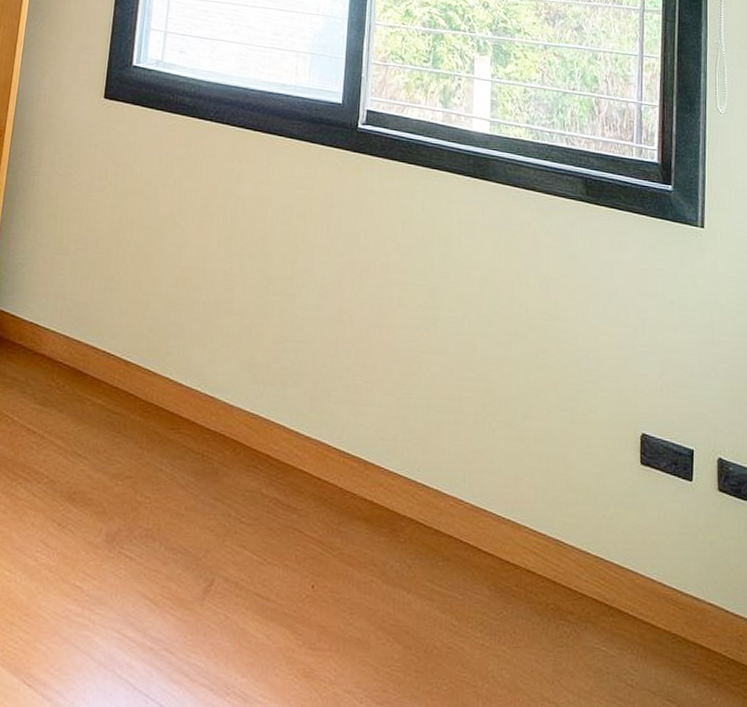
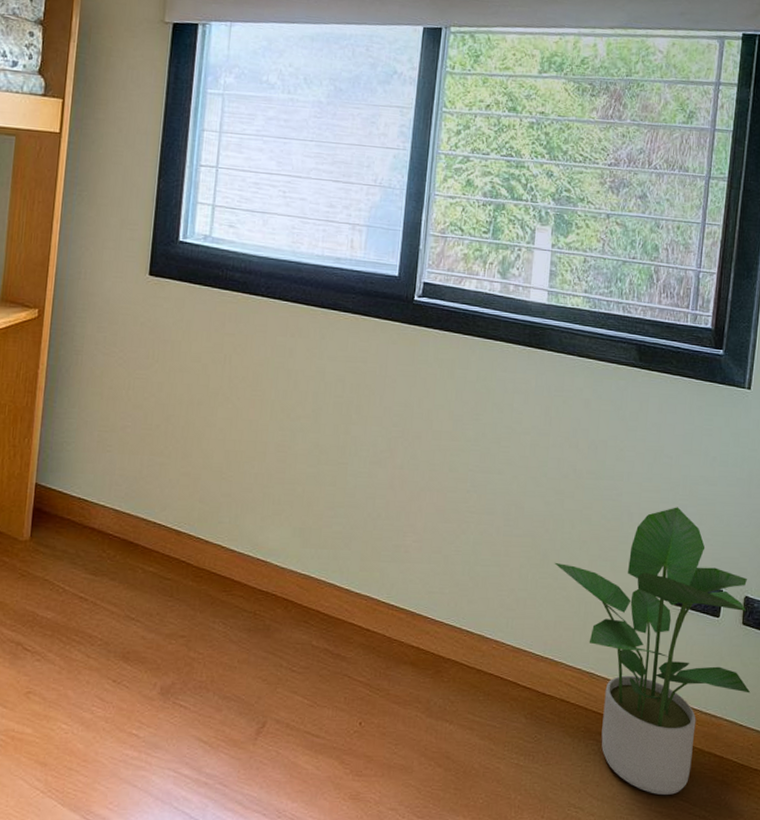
potted plant: none [511,353,735,693] -> present [554,507,751,795]

